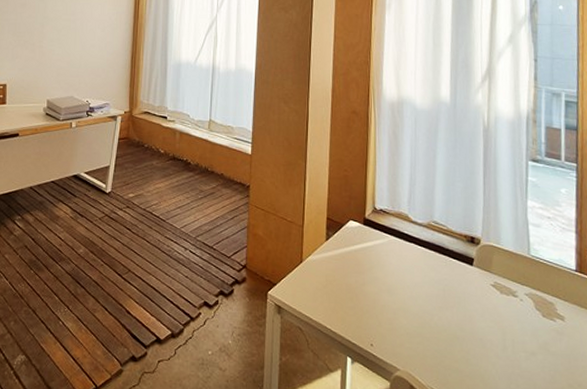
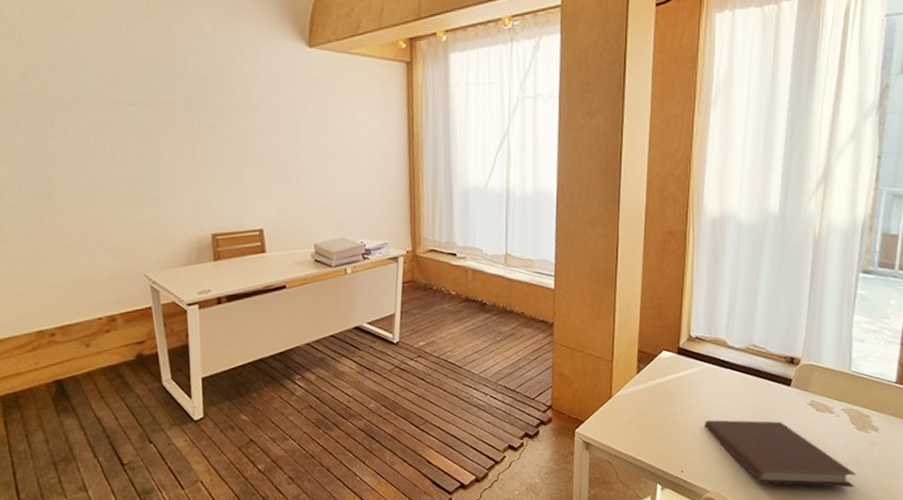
notebook: none [391,294,548,379] -> present [704,420,857,488]

